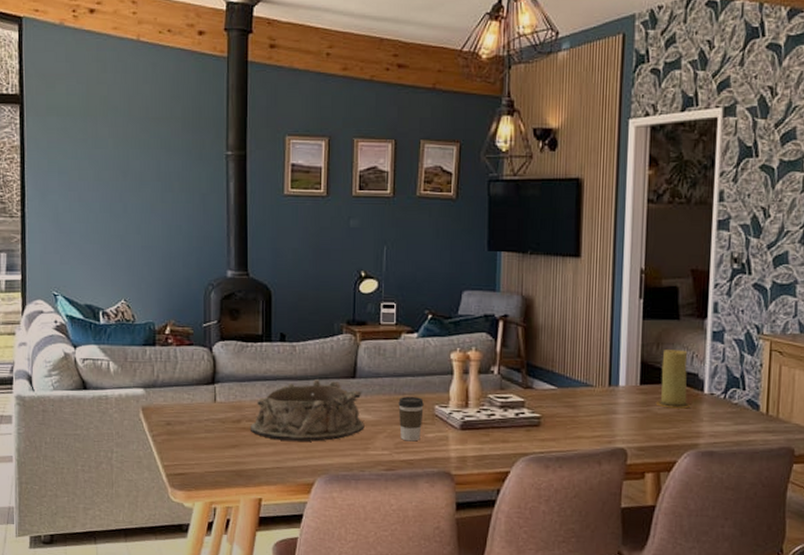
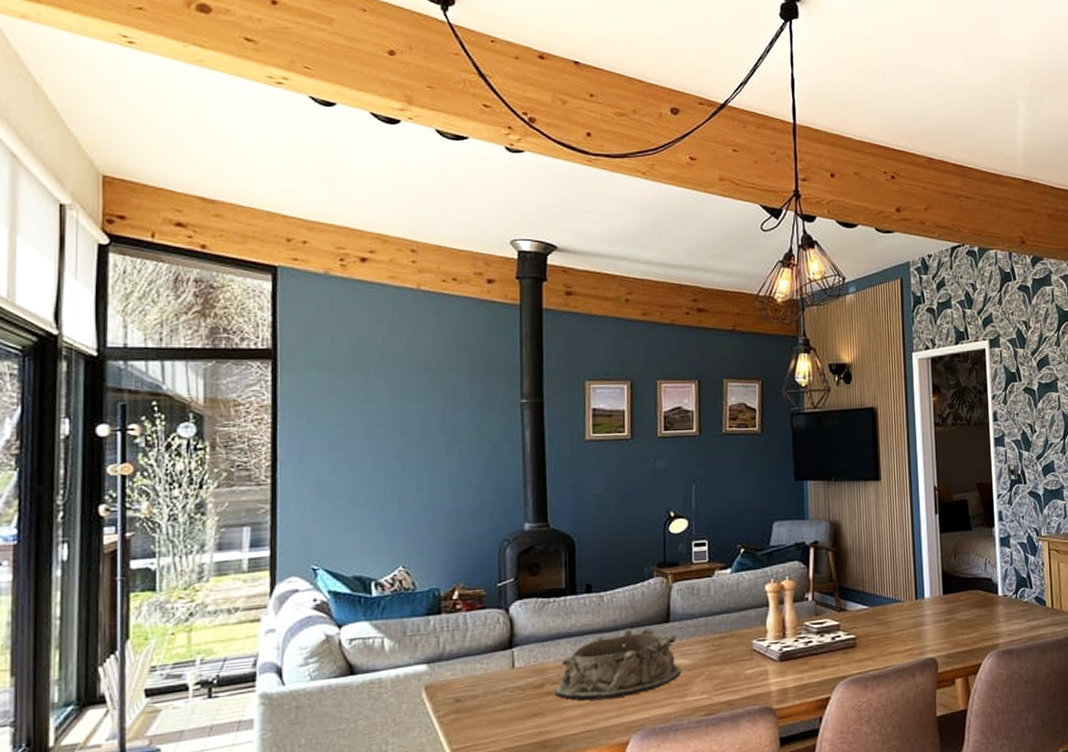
coffee cup: present [398,397,424,442] -> none [715,634,742,682]
candle: present [655,350,691,409] -> none [958,558,989,614]

